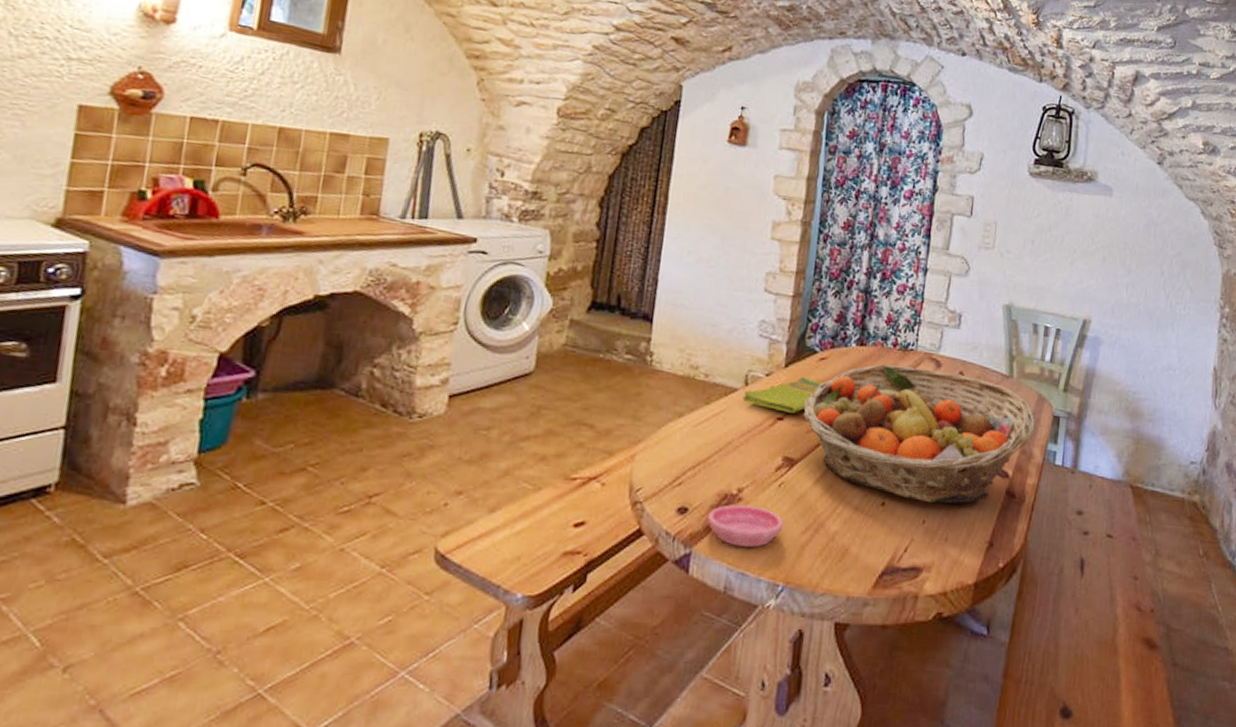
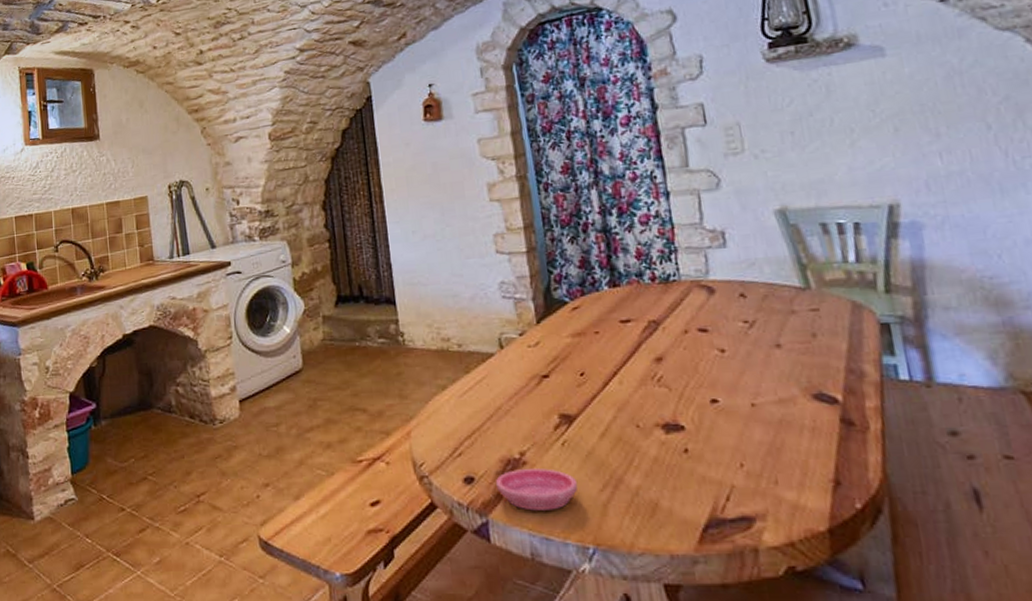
dish towel: present [742,376,823,414] -> none [501,329,583,369]
fruit basket: present [803,364,1035,504] -> none [567,297,858,444]

